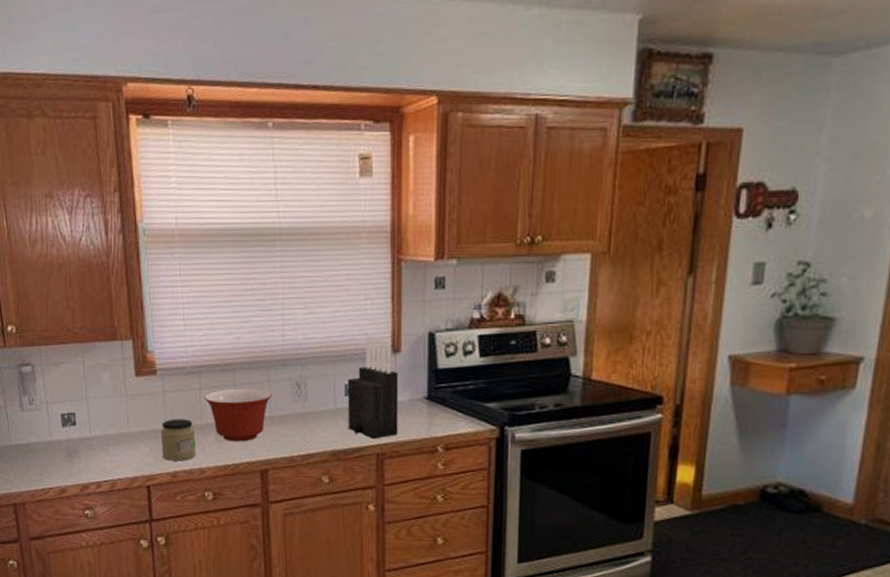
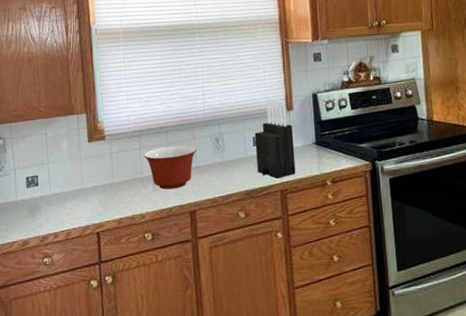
jar: present [160,419,196,461] -> none [108,174,138,210]

